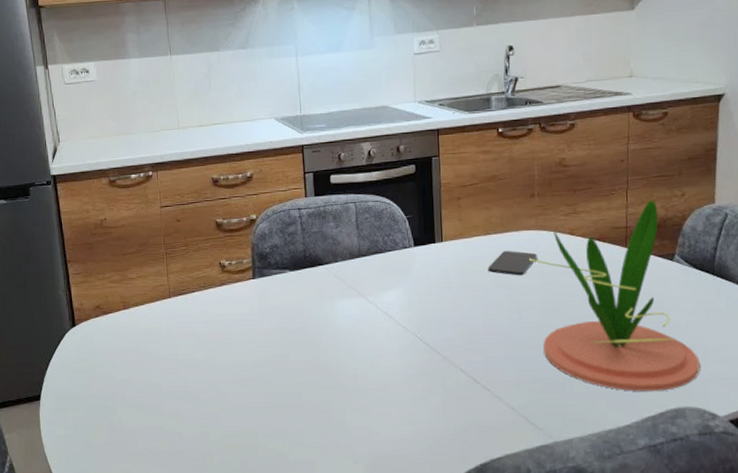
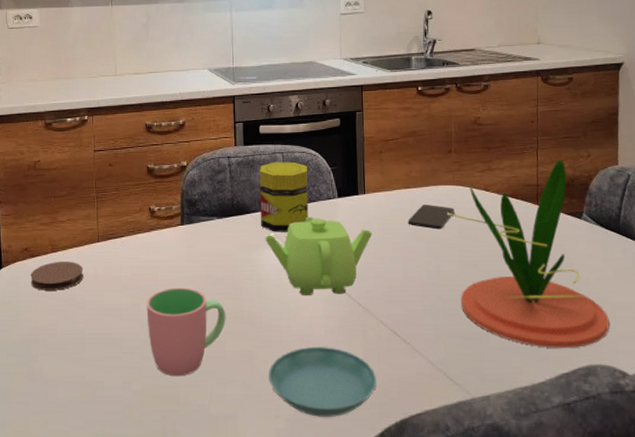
coaster: none [104,317,157,347] -> present [30,261,83,291]
cup: none [221,340,302,426] -> present [146,287,226,377]
jar: none [332,211,384,283] -> present [259,161,309,232]
teapot: none [339,266,451,346] -> present [265,216,373,296]
saucer: none [345,394,456,462] -> present [268,346,376,417]

